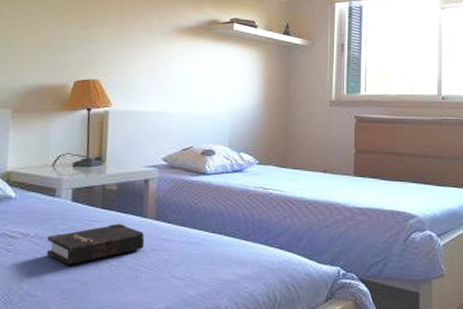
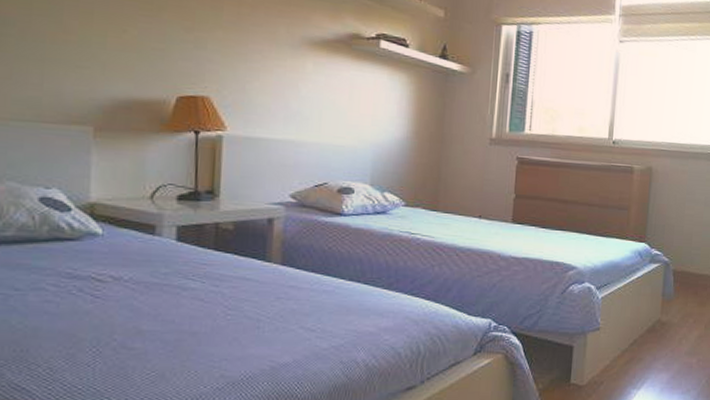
hardback book: present [46,223,144,266] -> none [145,267,268,315]

